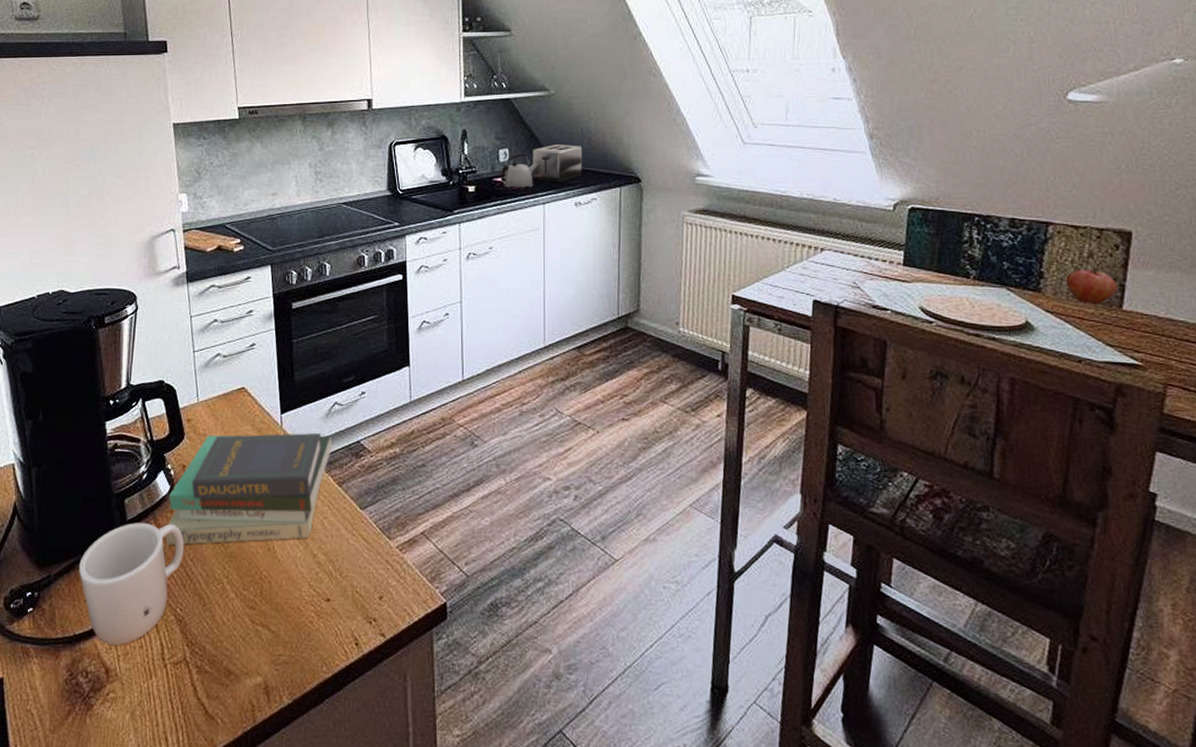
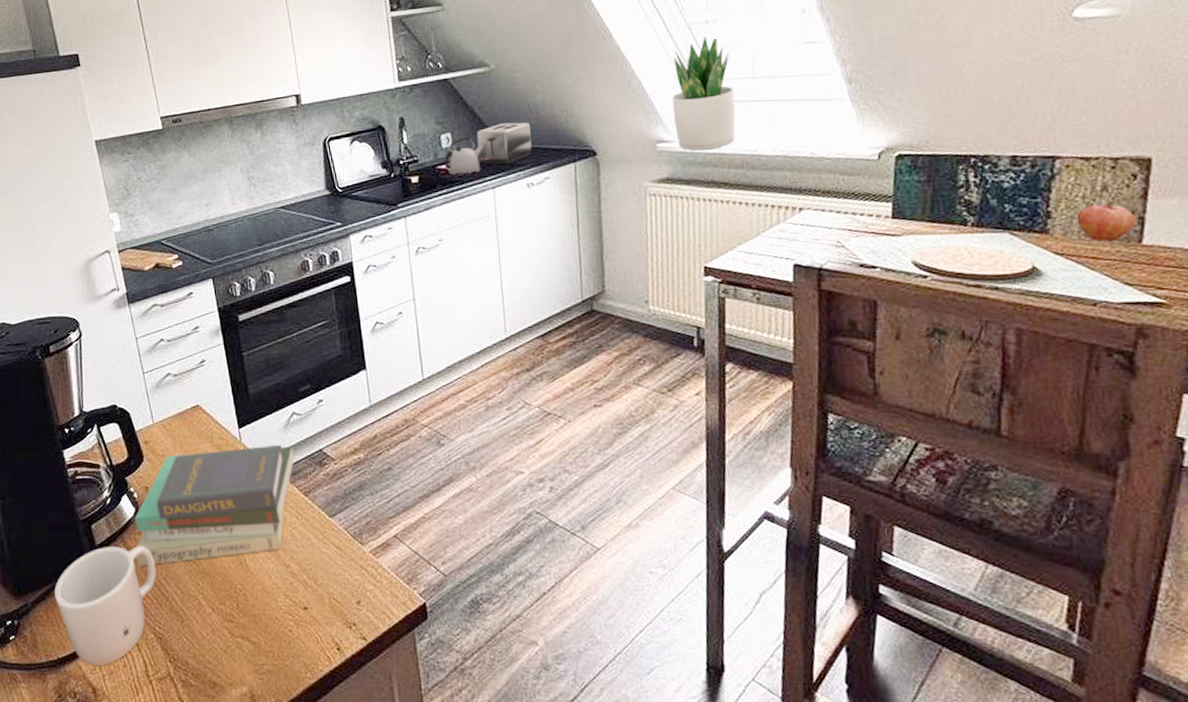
planter: none [713,83,769,187] -> present [672,36,736,151]

